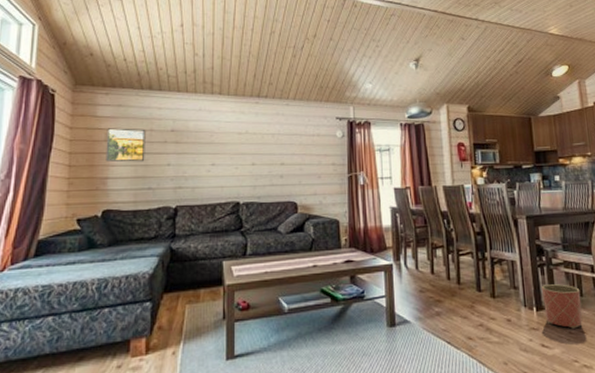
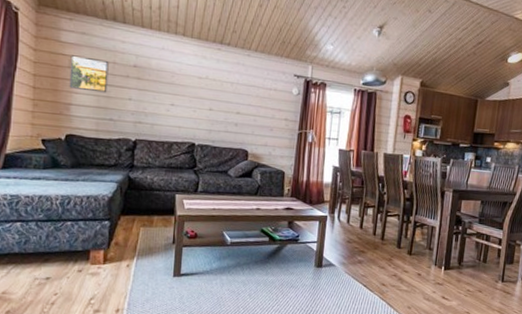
planter: present [542,284,582,329] -> none [451,250,485,288]

